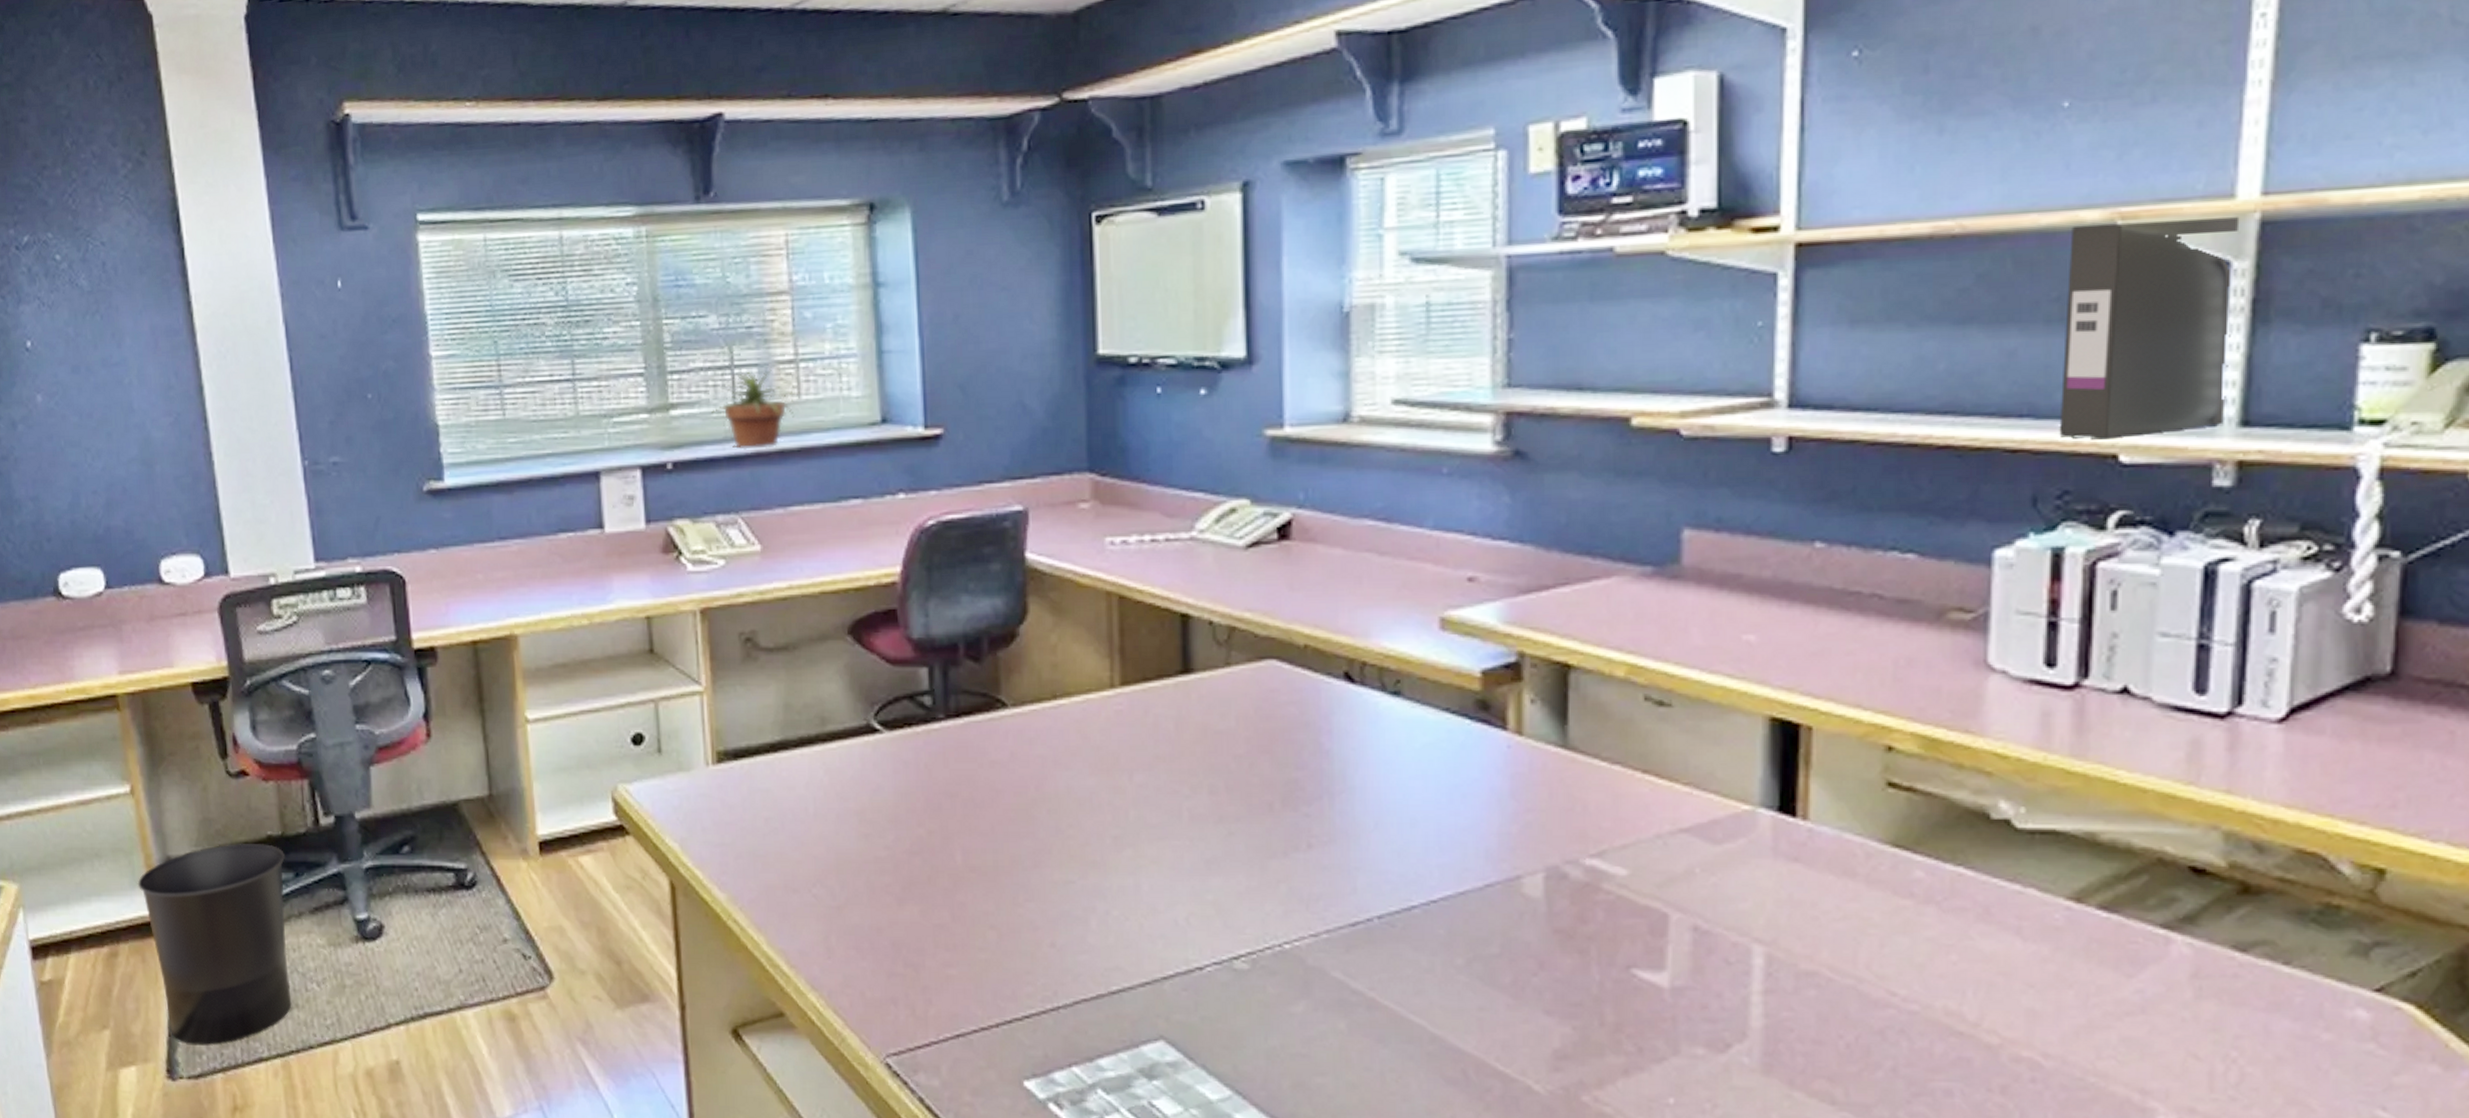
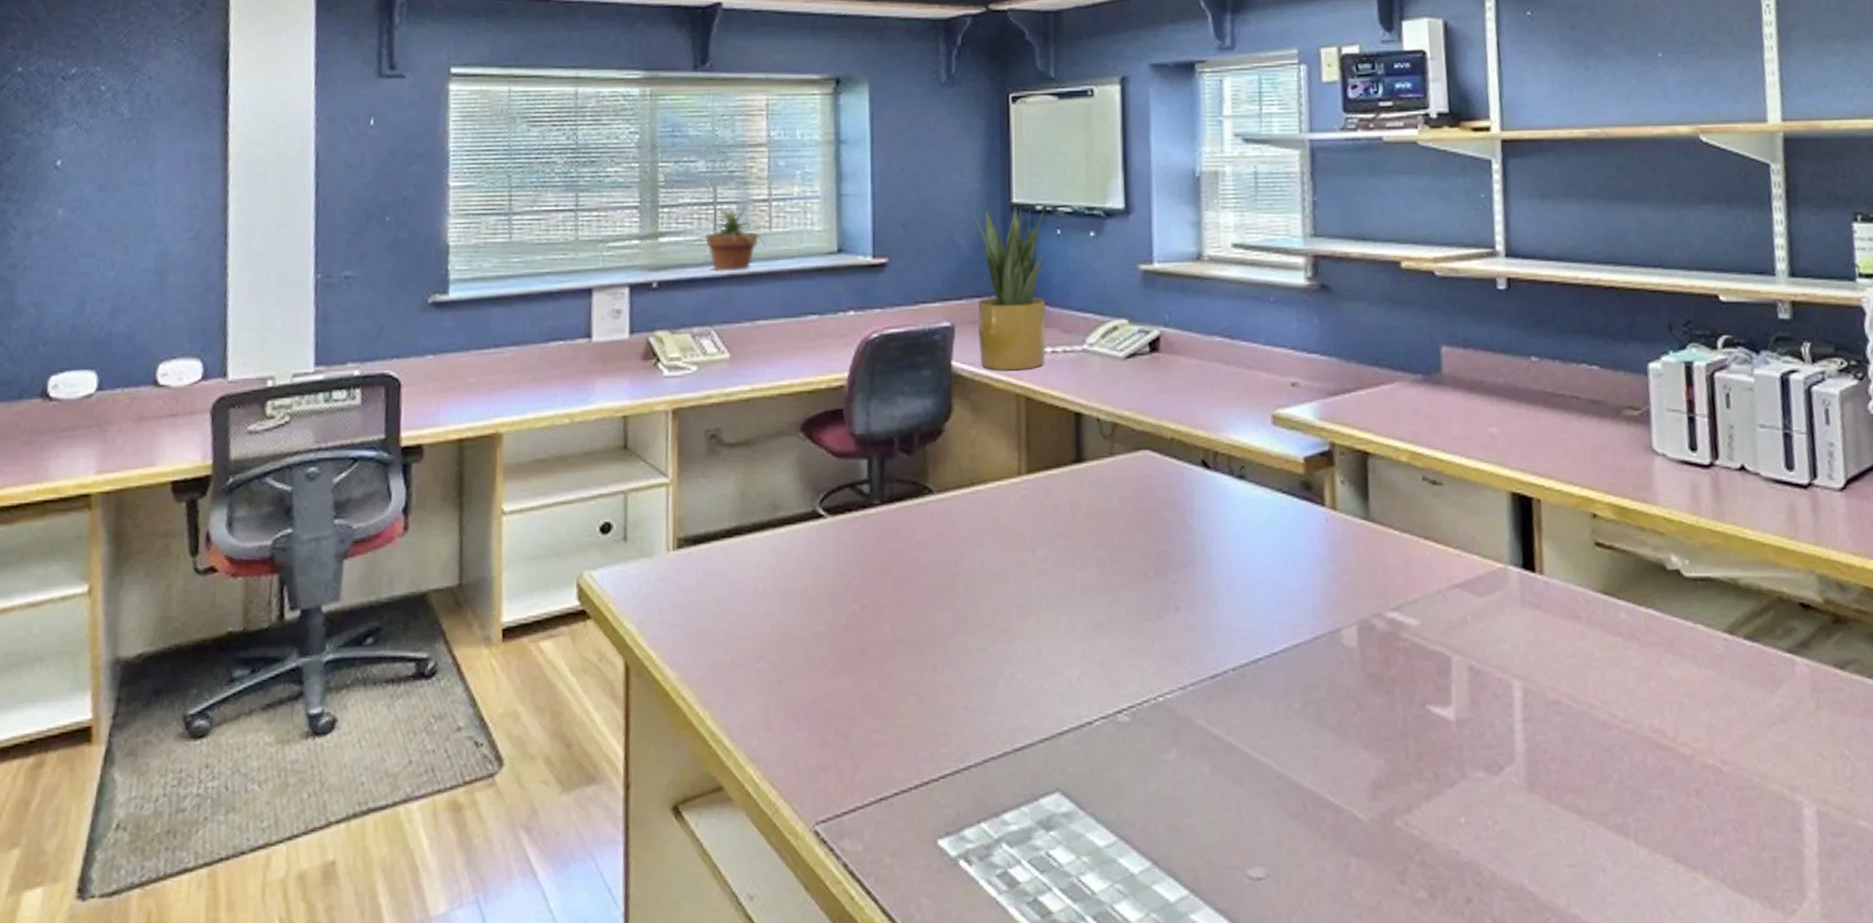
waste bin: present [137,842,292,1044] -> none [79,640,243,858]
planter: none [1047,358,1144,564] -> present [972,206,1046,371]
binder: present [2059,217,2240,440] -> none [1672,134,1780,284]

